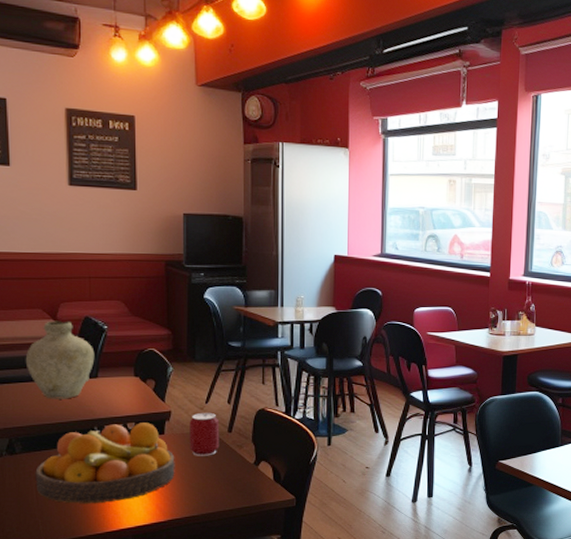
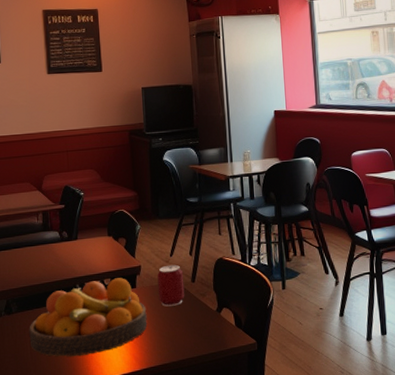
vase: present [25,320,95,399] -> none [17,191,74,262]

